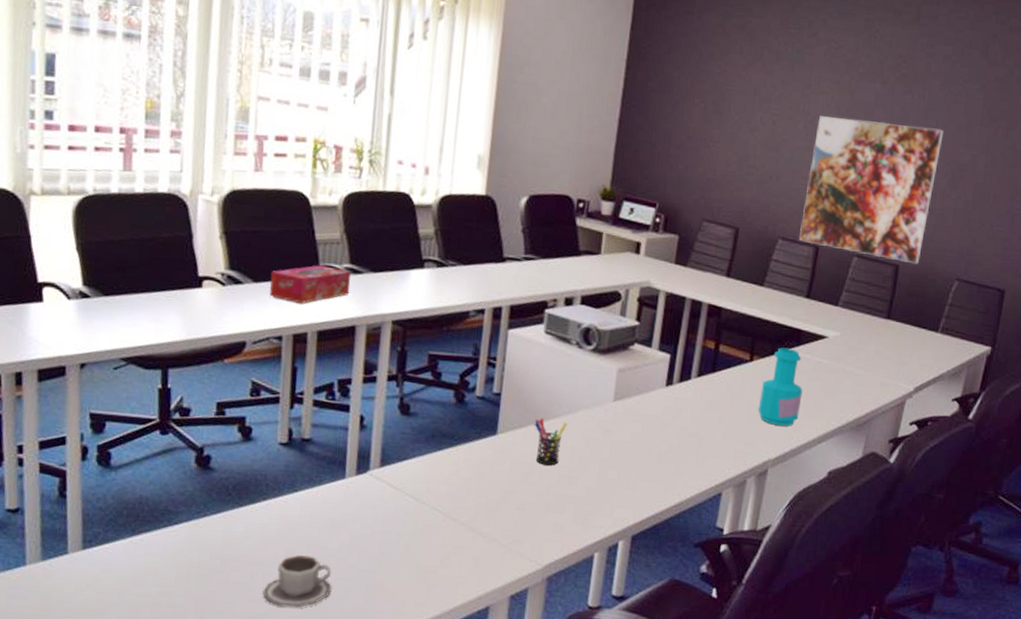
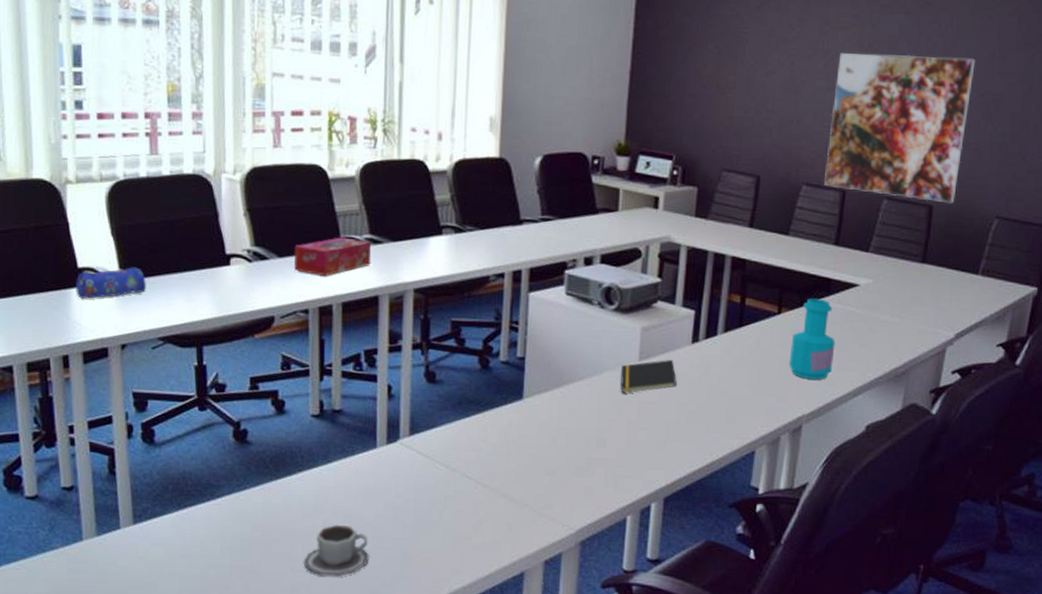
pencil case: none [34,284,111,315] -> present [76,267,146,299]
pen holder: present [534,418,568,466] -> none [559,381,593,429]
notepad: none [594,401,650,433] -> present [620,359,677,394]

